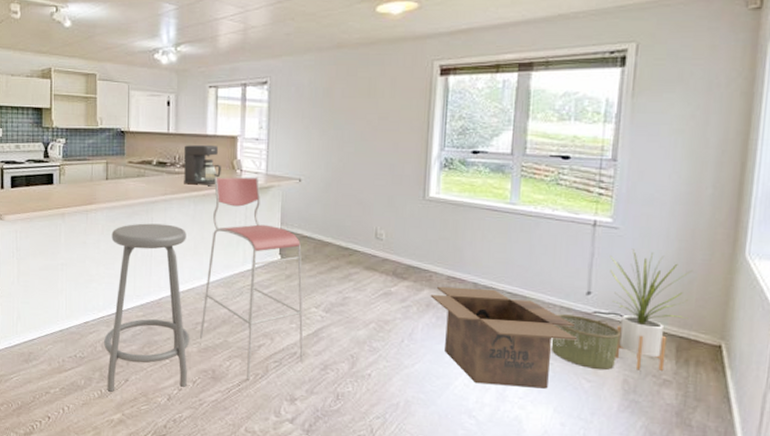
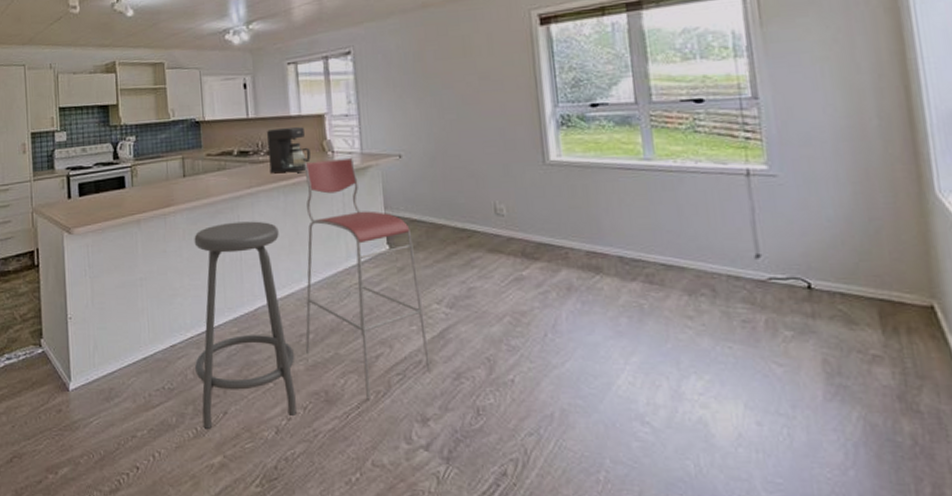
cardboard box: present [430,286,576,389] -> none [569,262,754,380]
basket: present [551,314,622,370] -> none [723,284,808,349]
house plant: present [610,248,692,371] -> none [773,198,886,346]

